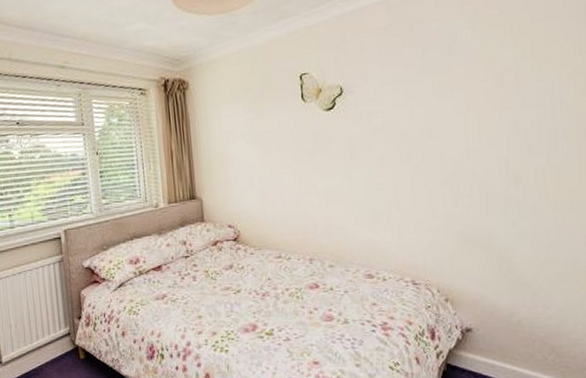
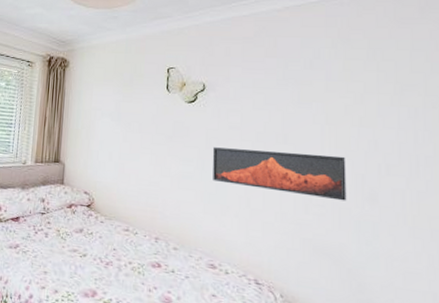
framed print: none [357,142,493,191] -> present [212,147,347,201]

